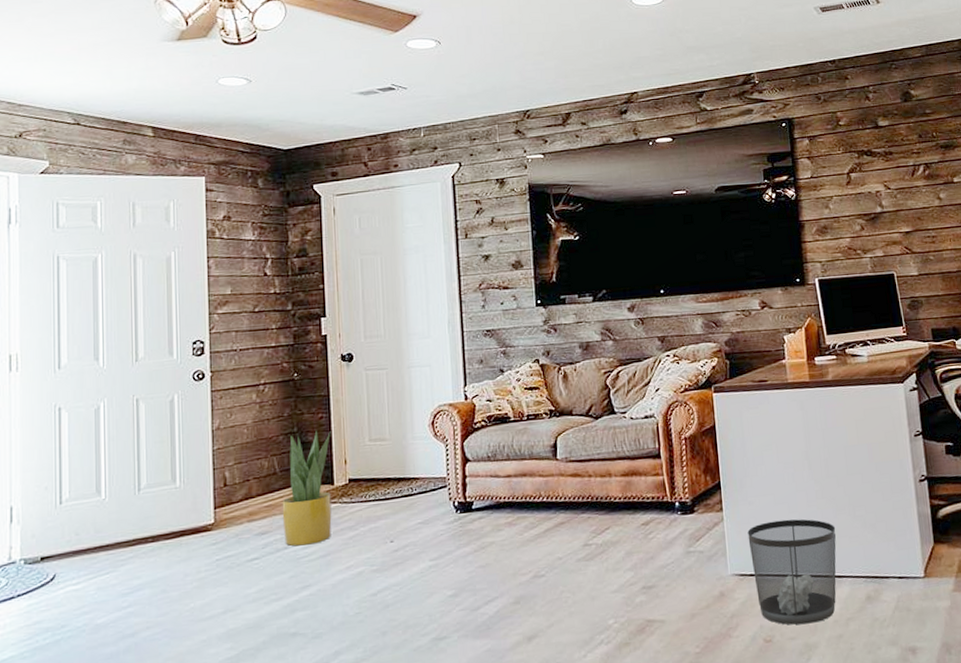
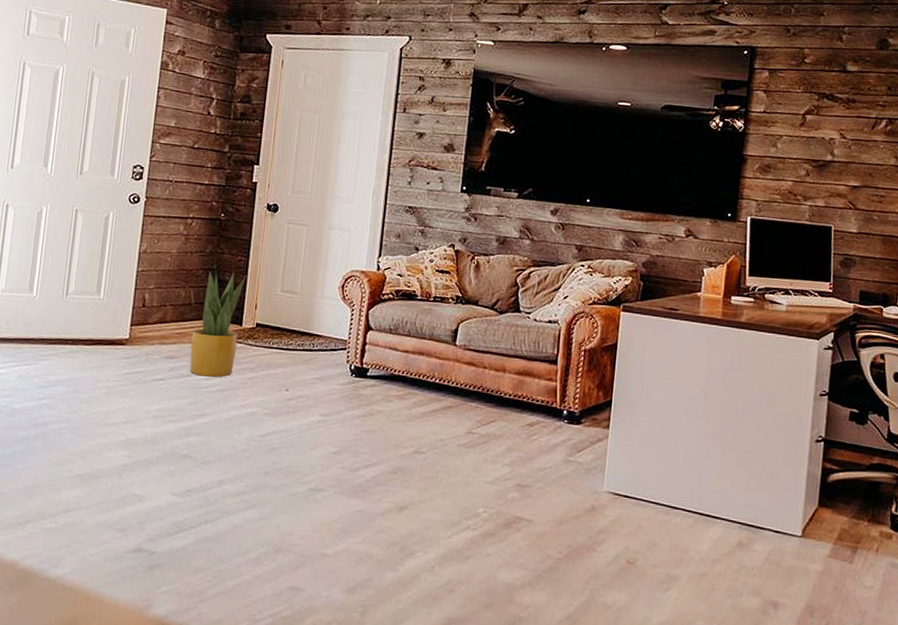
waste bin: present [747,519,836,625] -> none [628,448,720,556]

